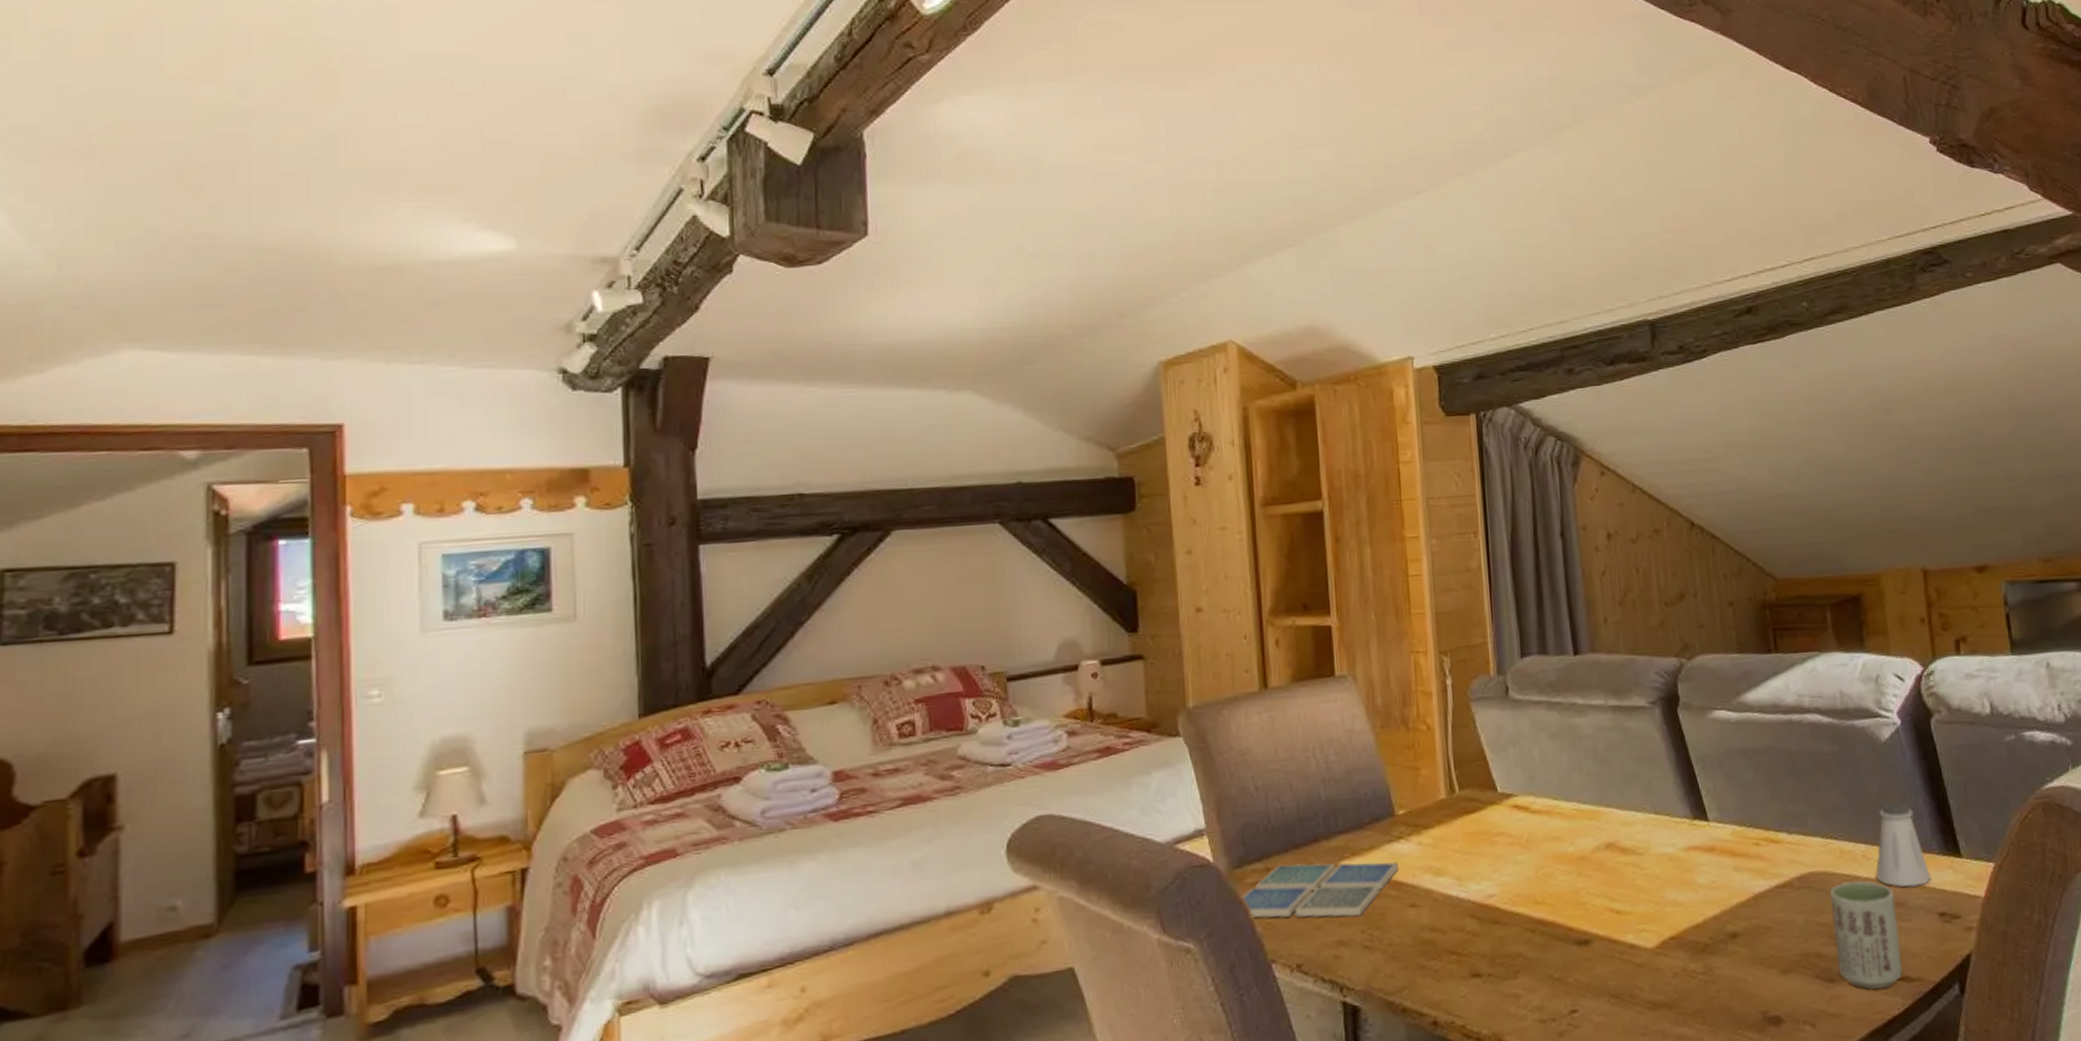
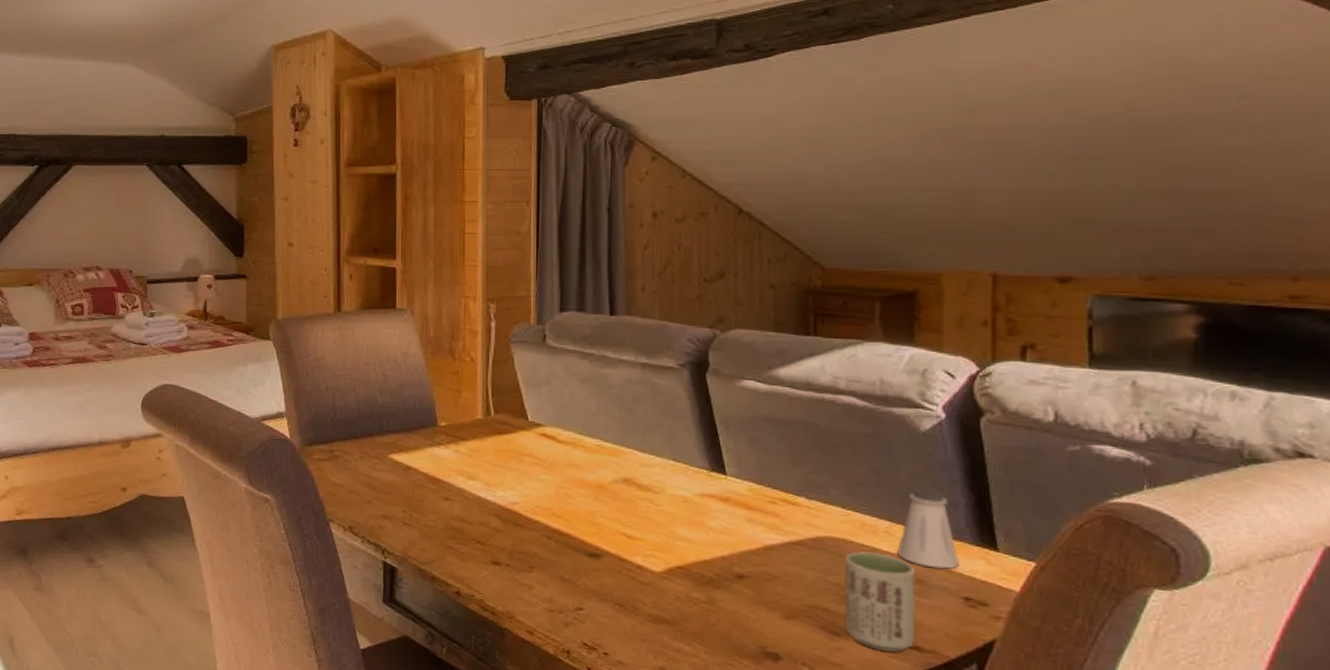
drink coaster: present [1242,862,1398,918] -> none [310,449,437,500]

